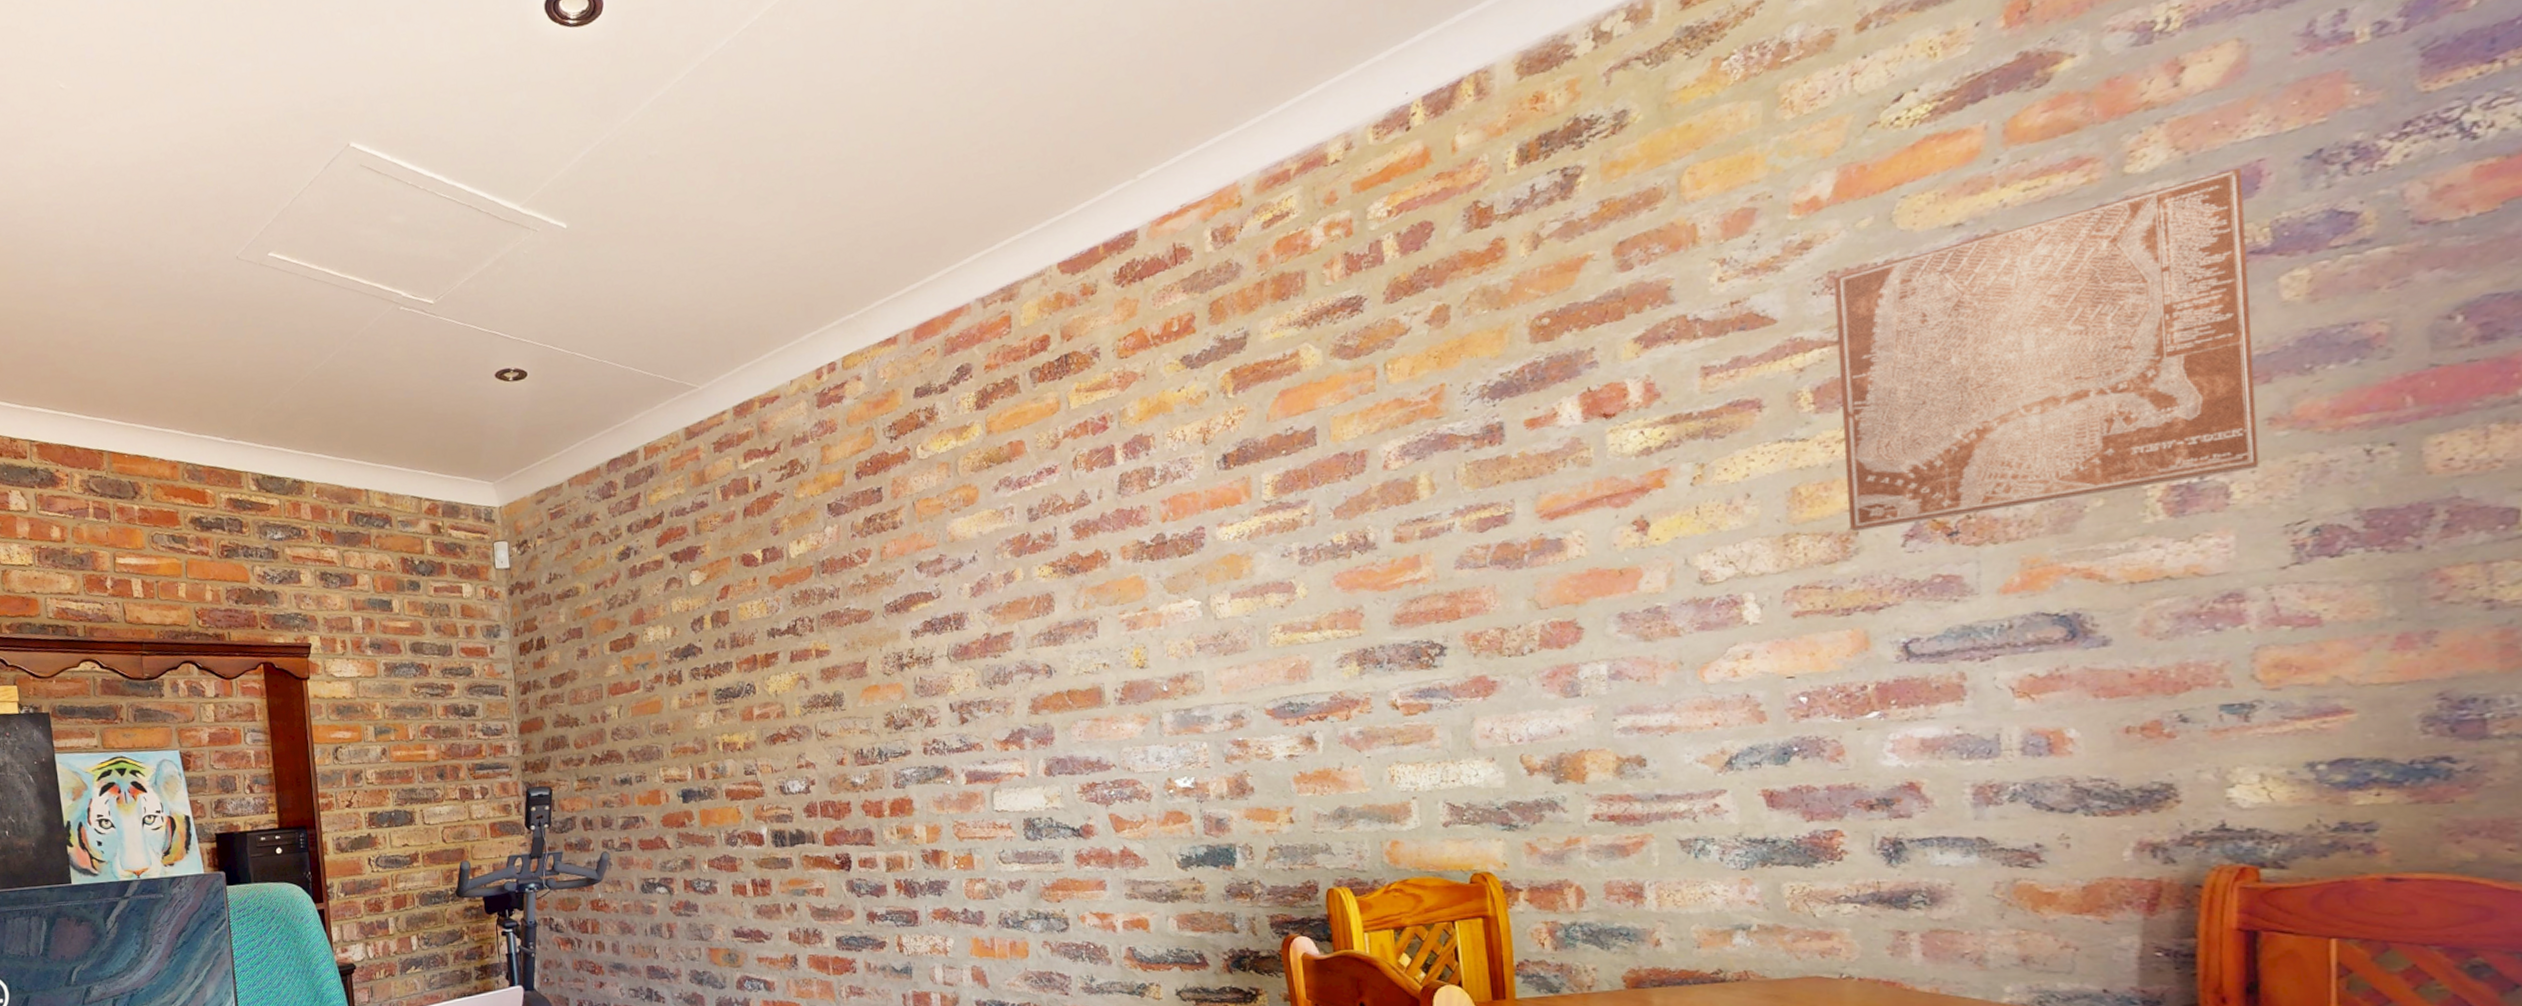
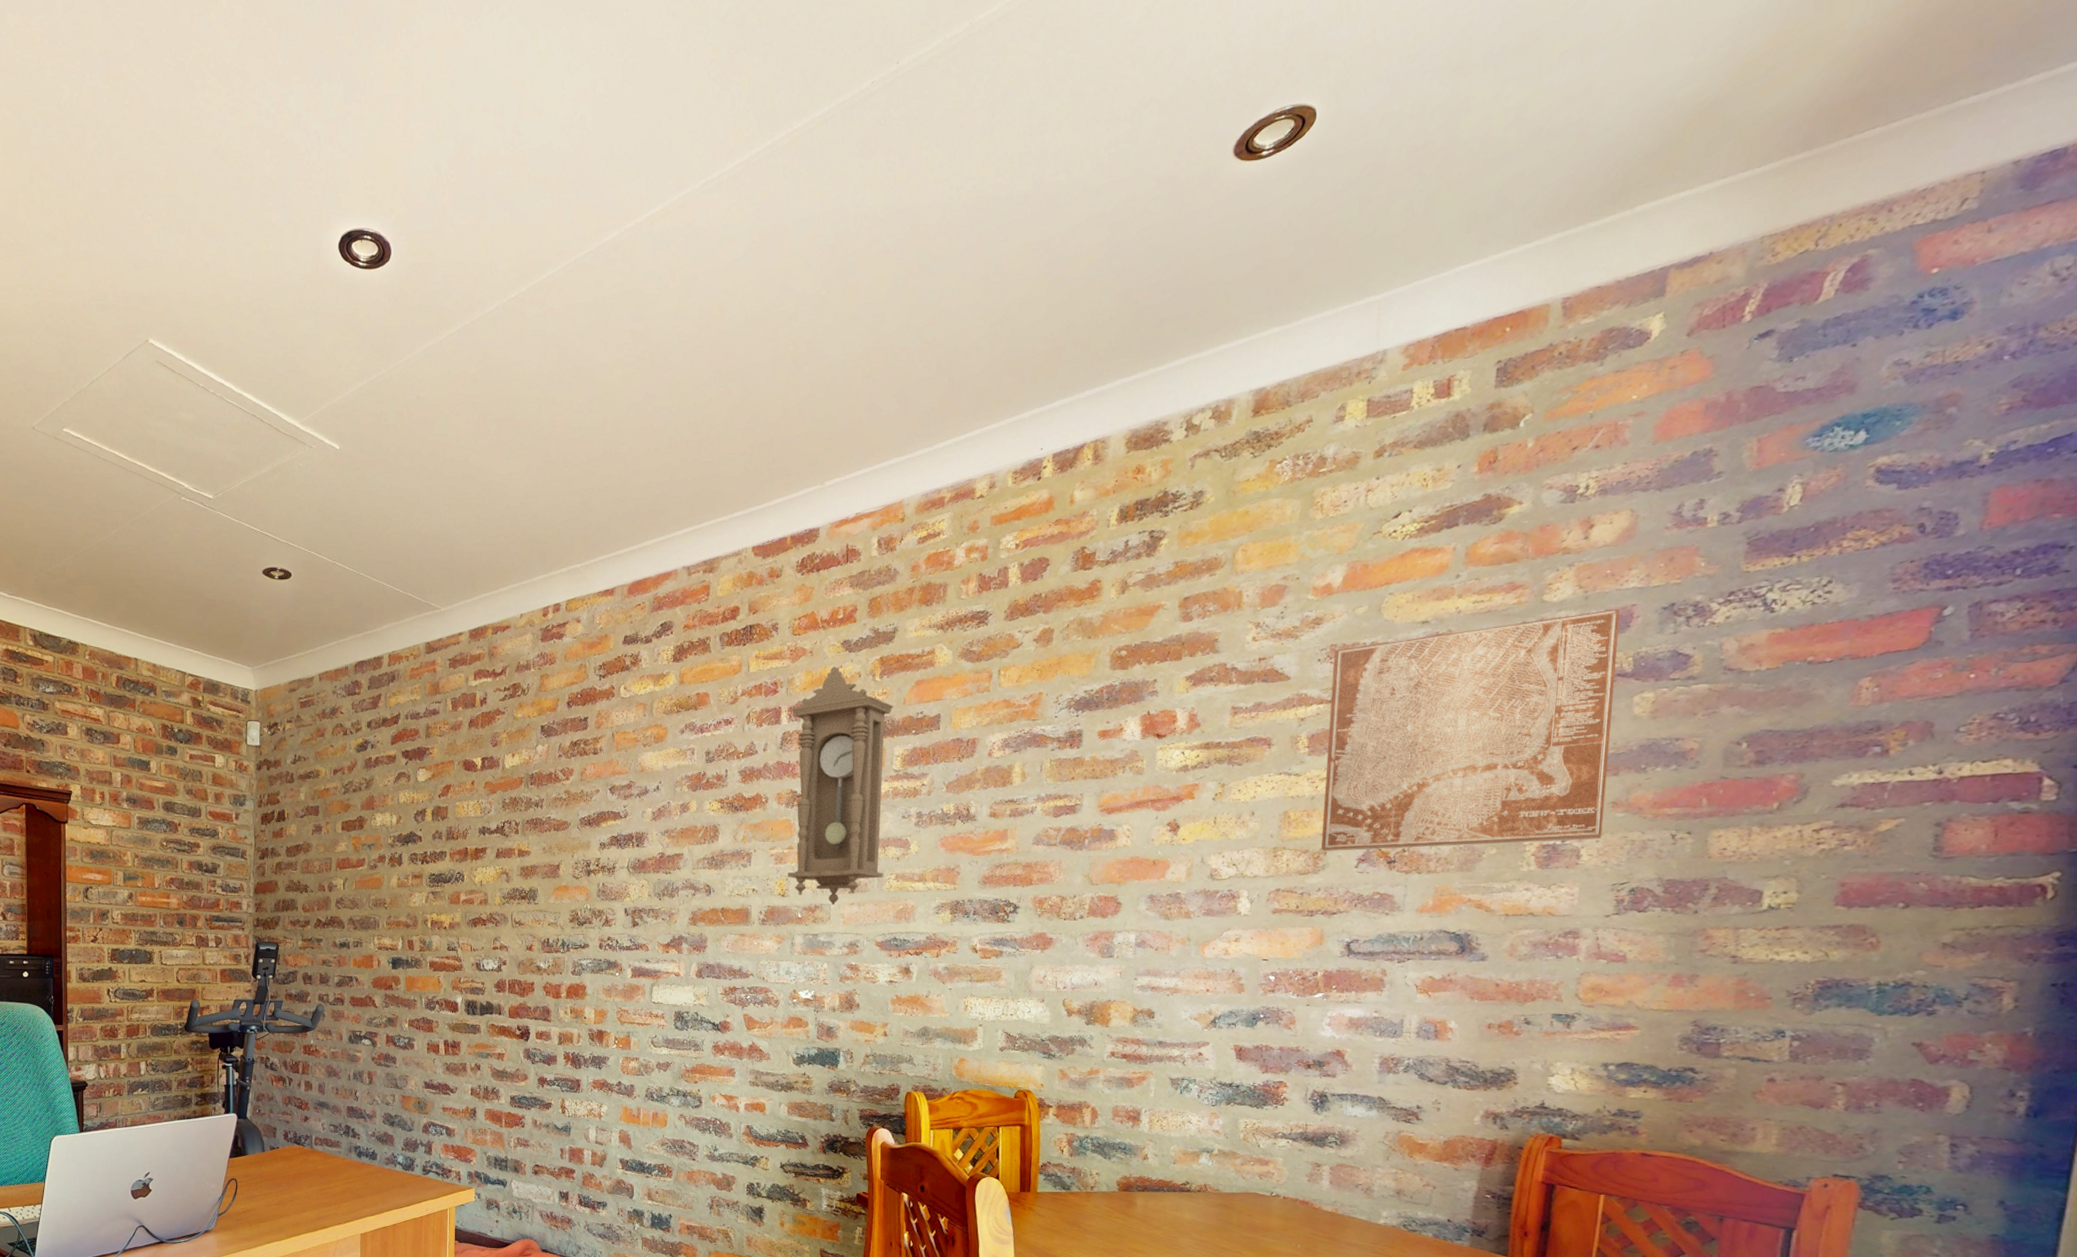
pendulum clock: none [1126,388,1266,672] -> present [788,666,894,906]

